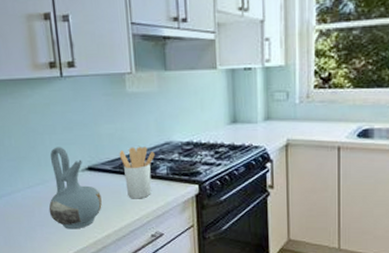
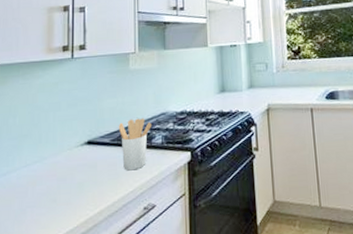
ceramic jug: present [48,147,102,229] -> none [42,123,97,209]

